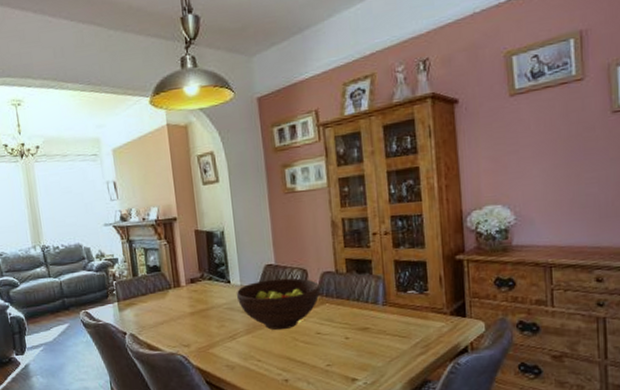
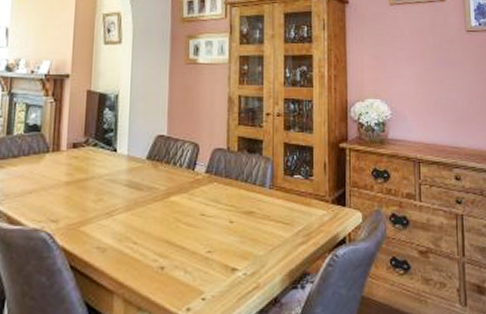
fruit bowl: present [236,277,320,331] -> none [121,151,209,209]

